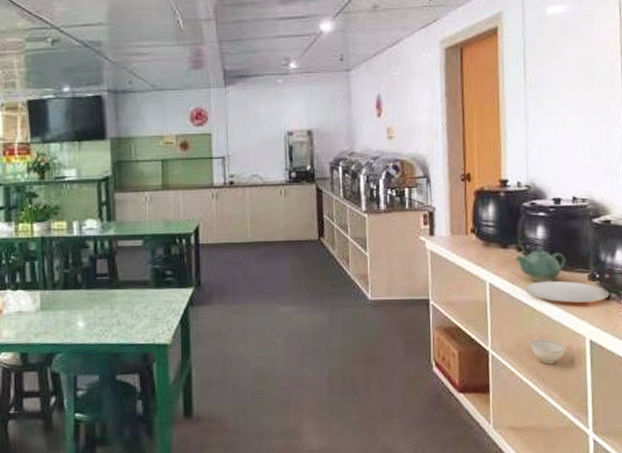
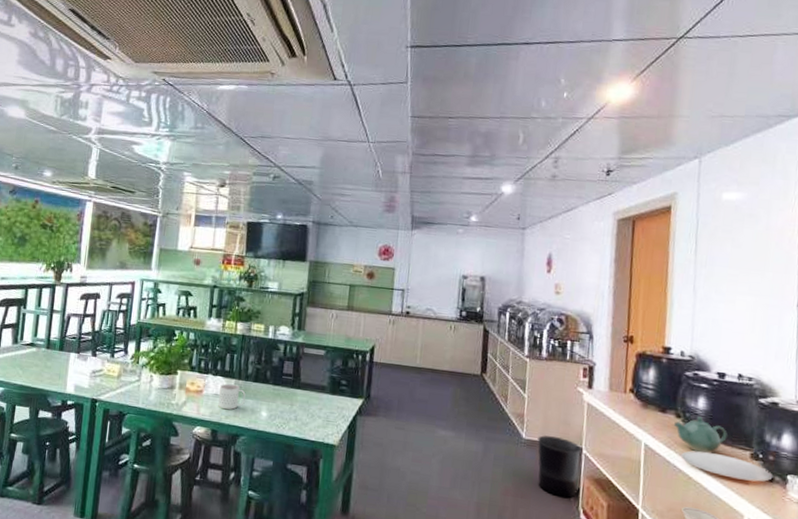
mug: none [23,296,56,328] -> present [218,383,246,410]
waste bin: none [384,292,428,354] -> present [537,435,581,498]

